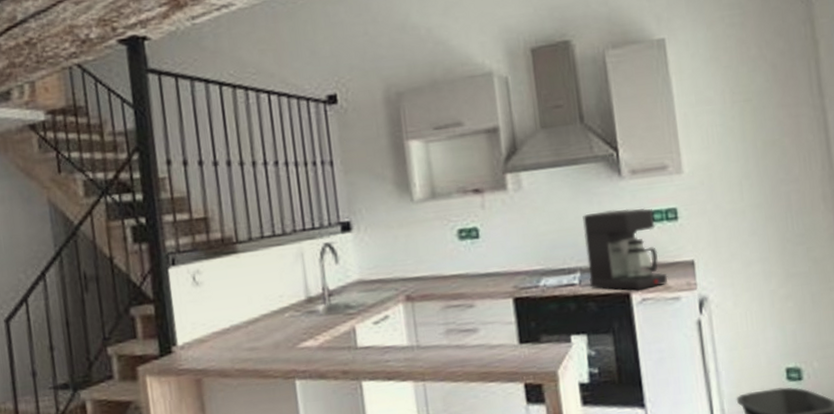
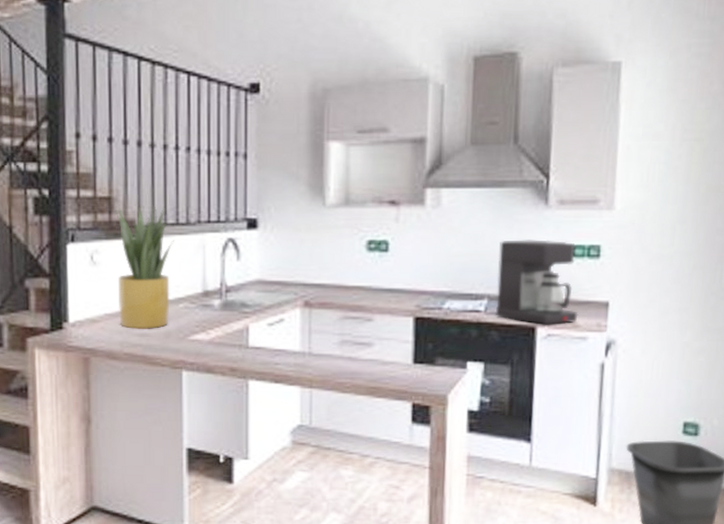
planter: none [211,220,277,344] -> present [114,207,174,329]

